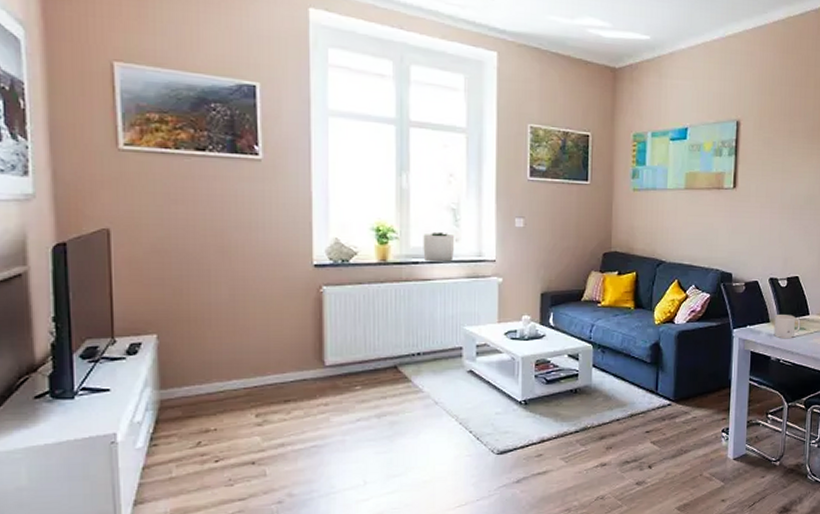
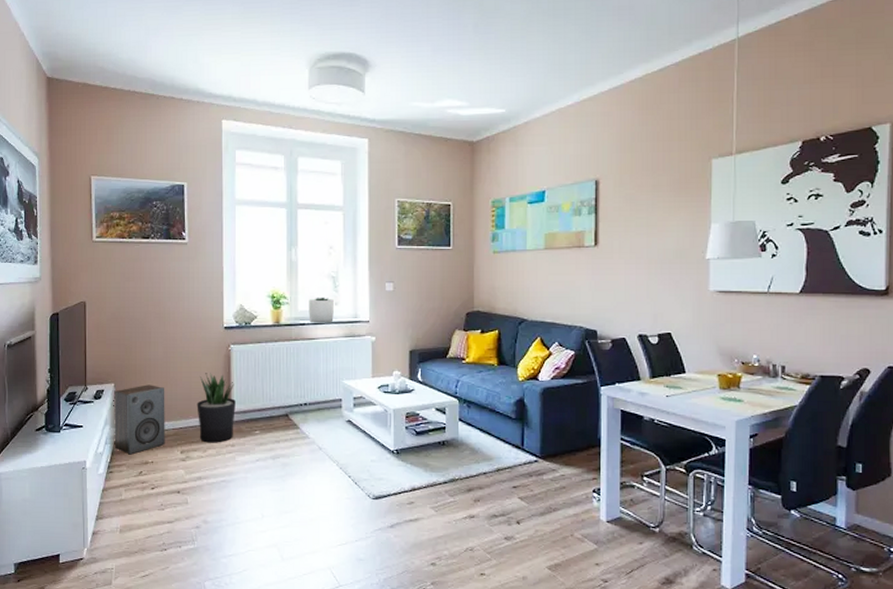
speaker: none [157,335,234,422] -> present [114,384,165,455]
planter: none [277,320,330,403] -> present [197,373,236,443]
mug: present [774,315,801,339] -> none [645,373,676,398]

